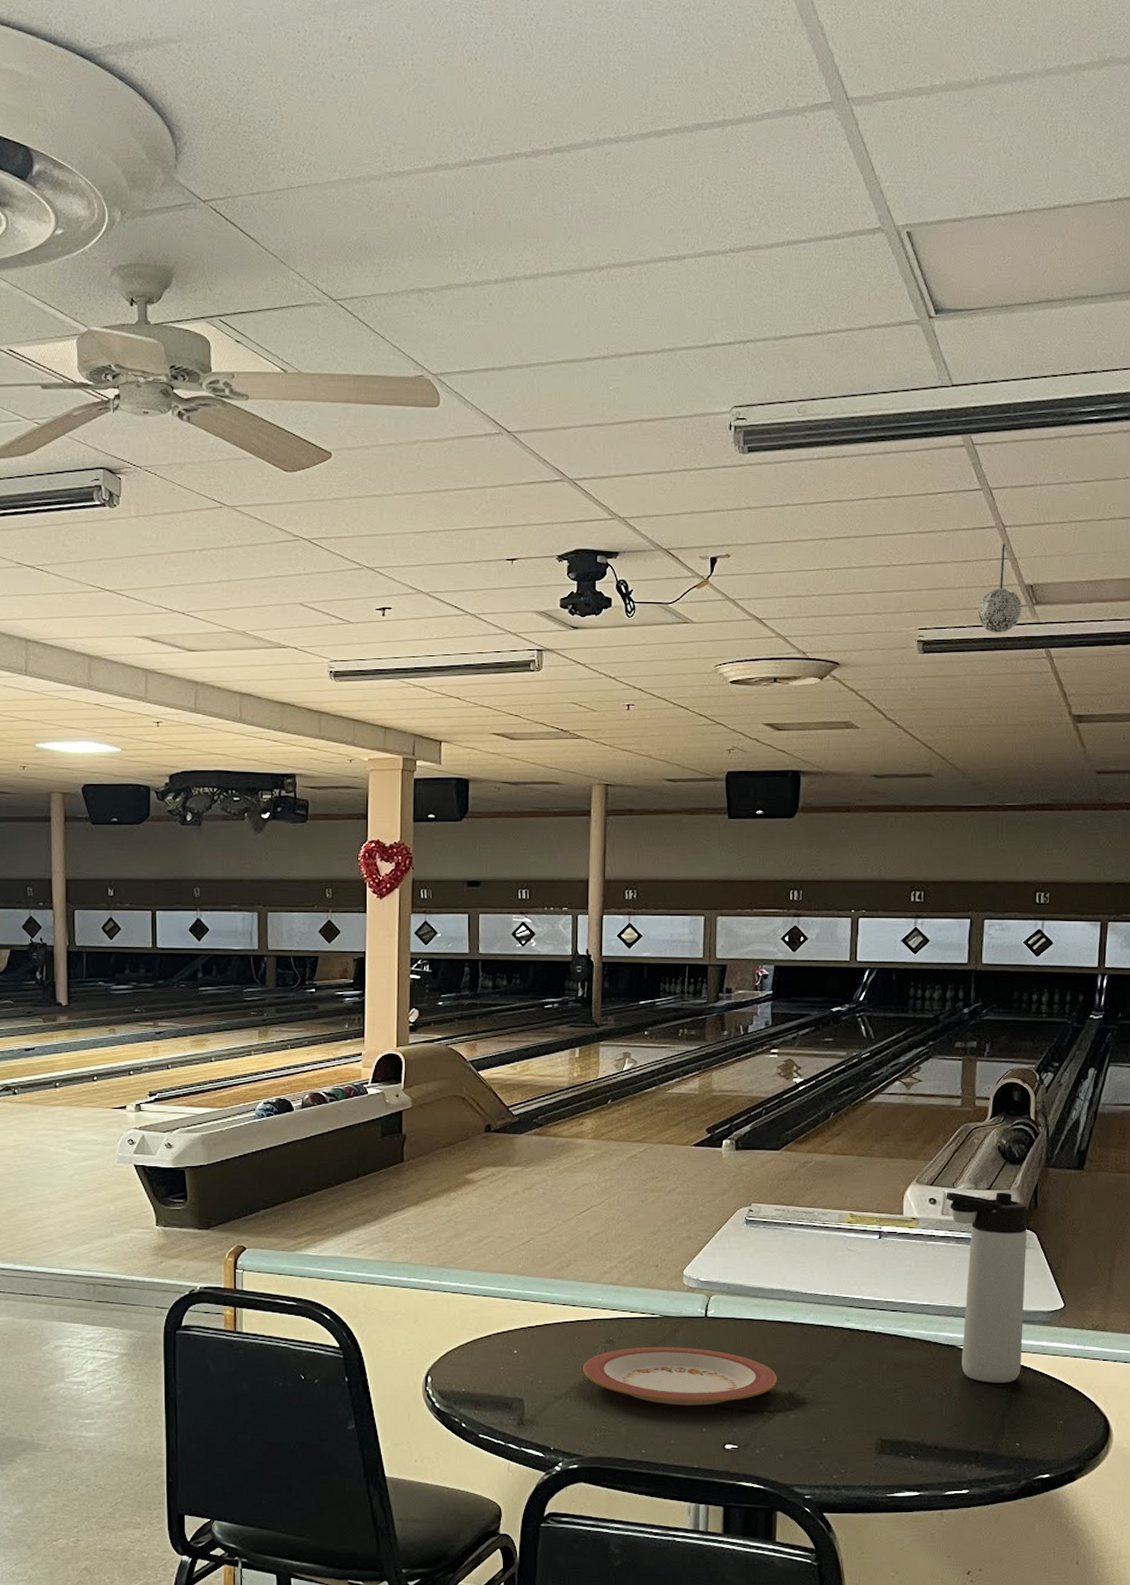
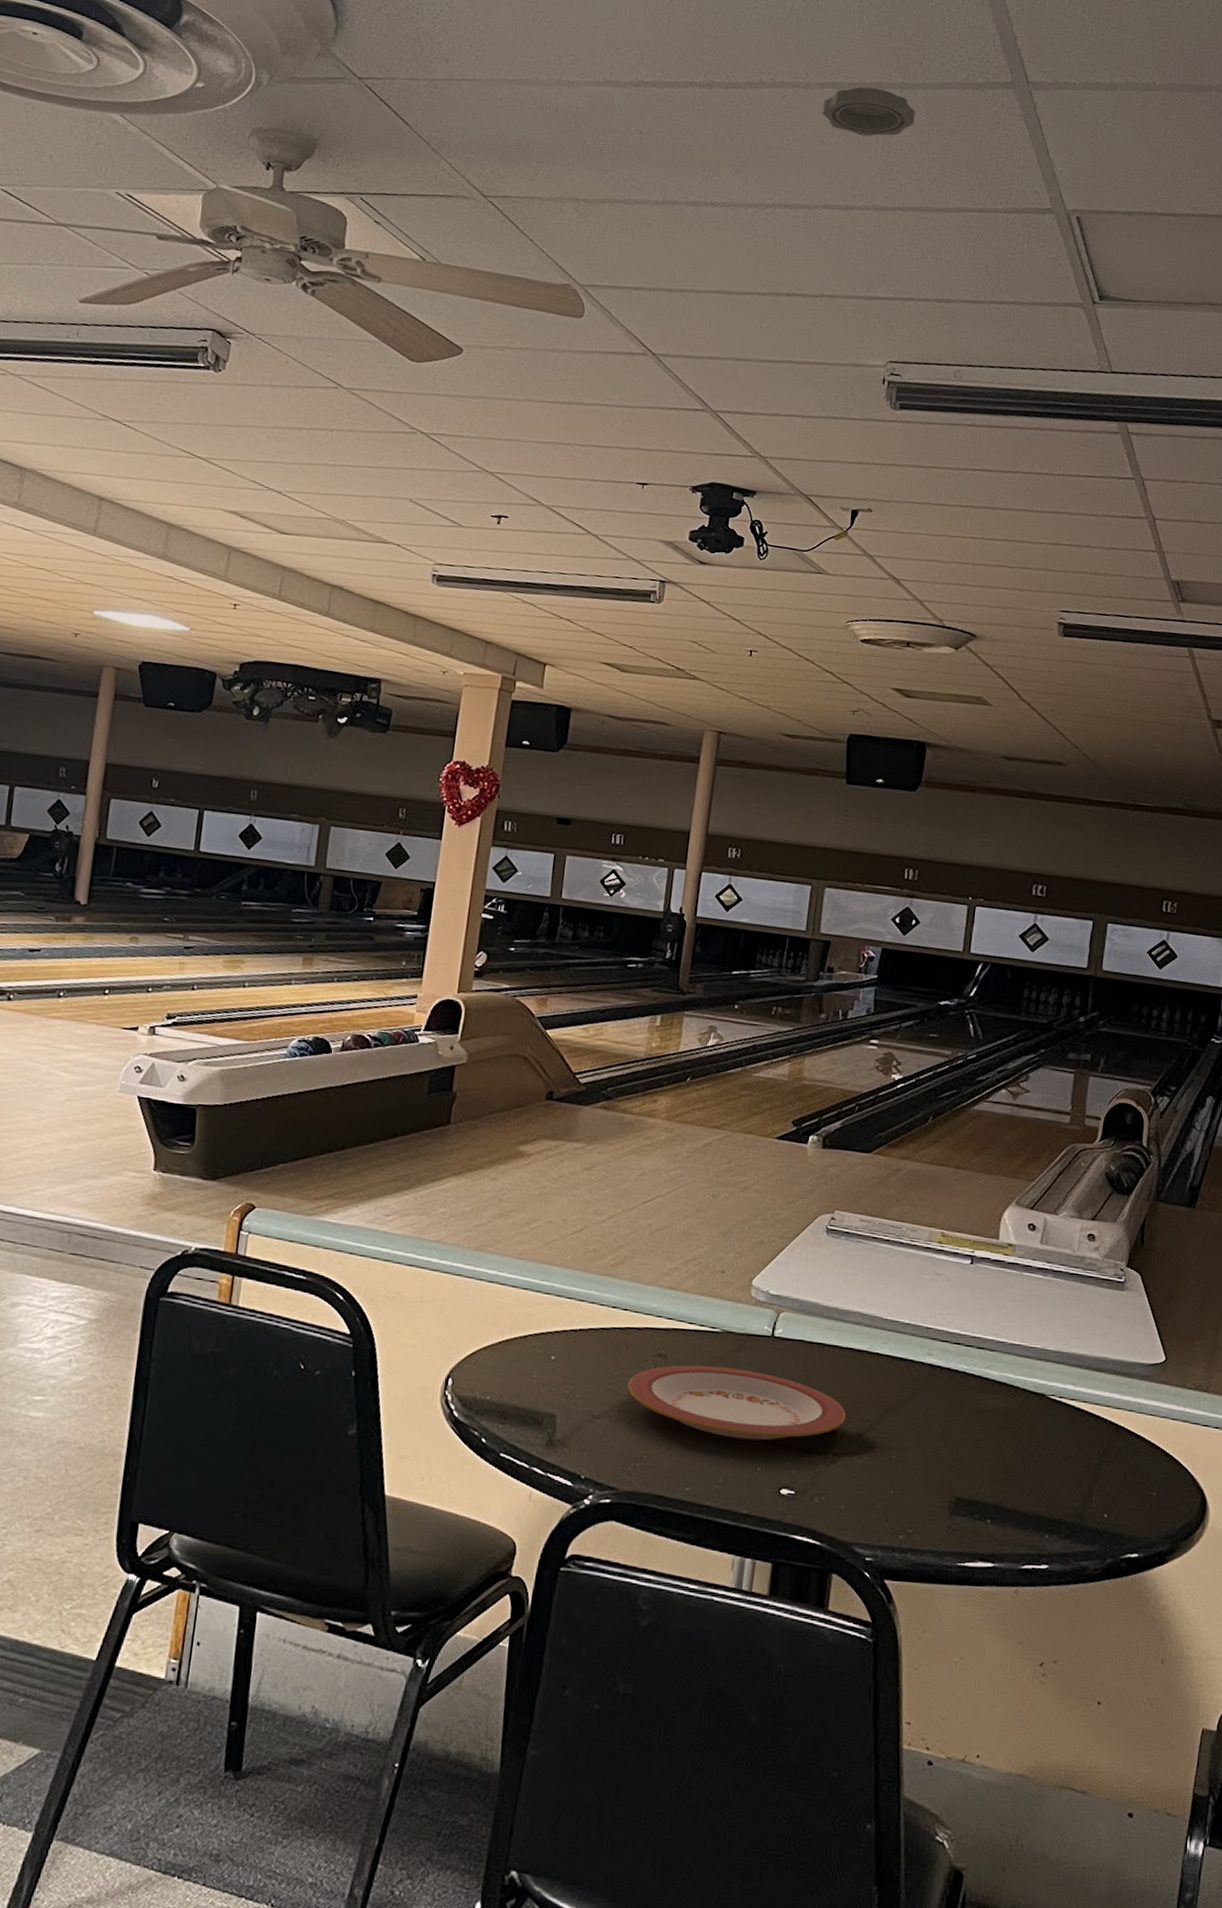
smoke detector: none [647,130,738,182] -> present [822,87,916,137]
thermos bottle: present [946,1192,1027,1384] -> none [1046,1219,1133,1443]
disco ball: present [978,544,1022,633] -> none [1122,536,1167,627]

